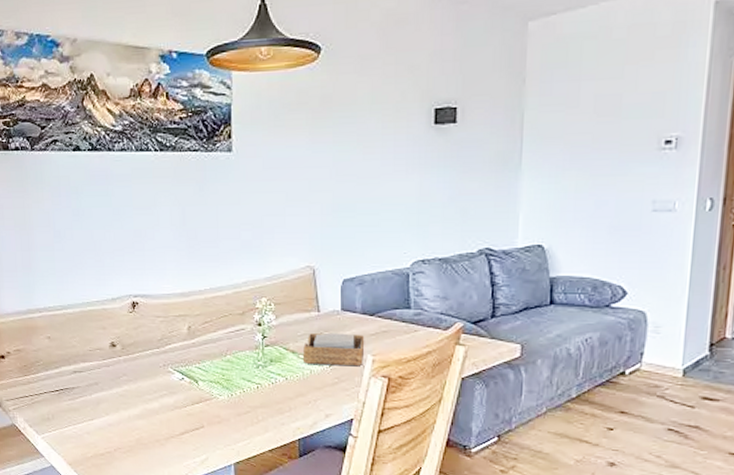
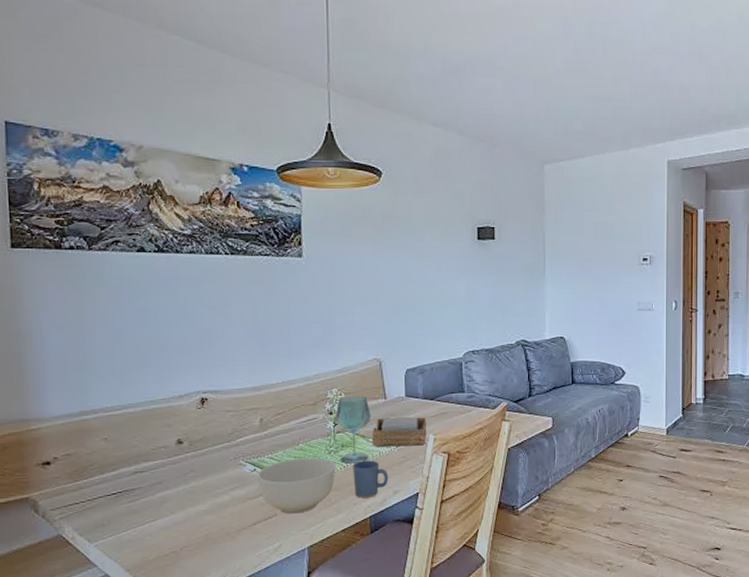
bowl: none [185,370,264,428] -> present [257,457,336,514]
wine glass: none [264,306,302,381] -> present [335,395,371,464]
mug: none [281,378,320,419] -> present [353,460,389,498]

